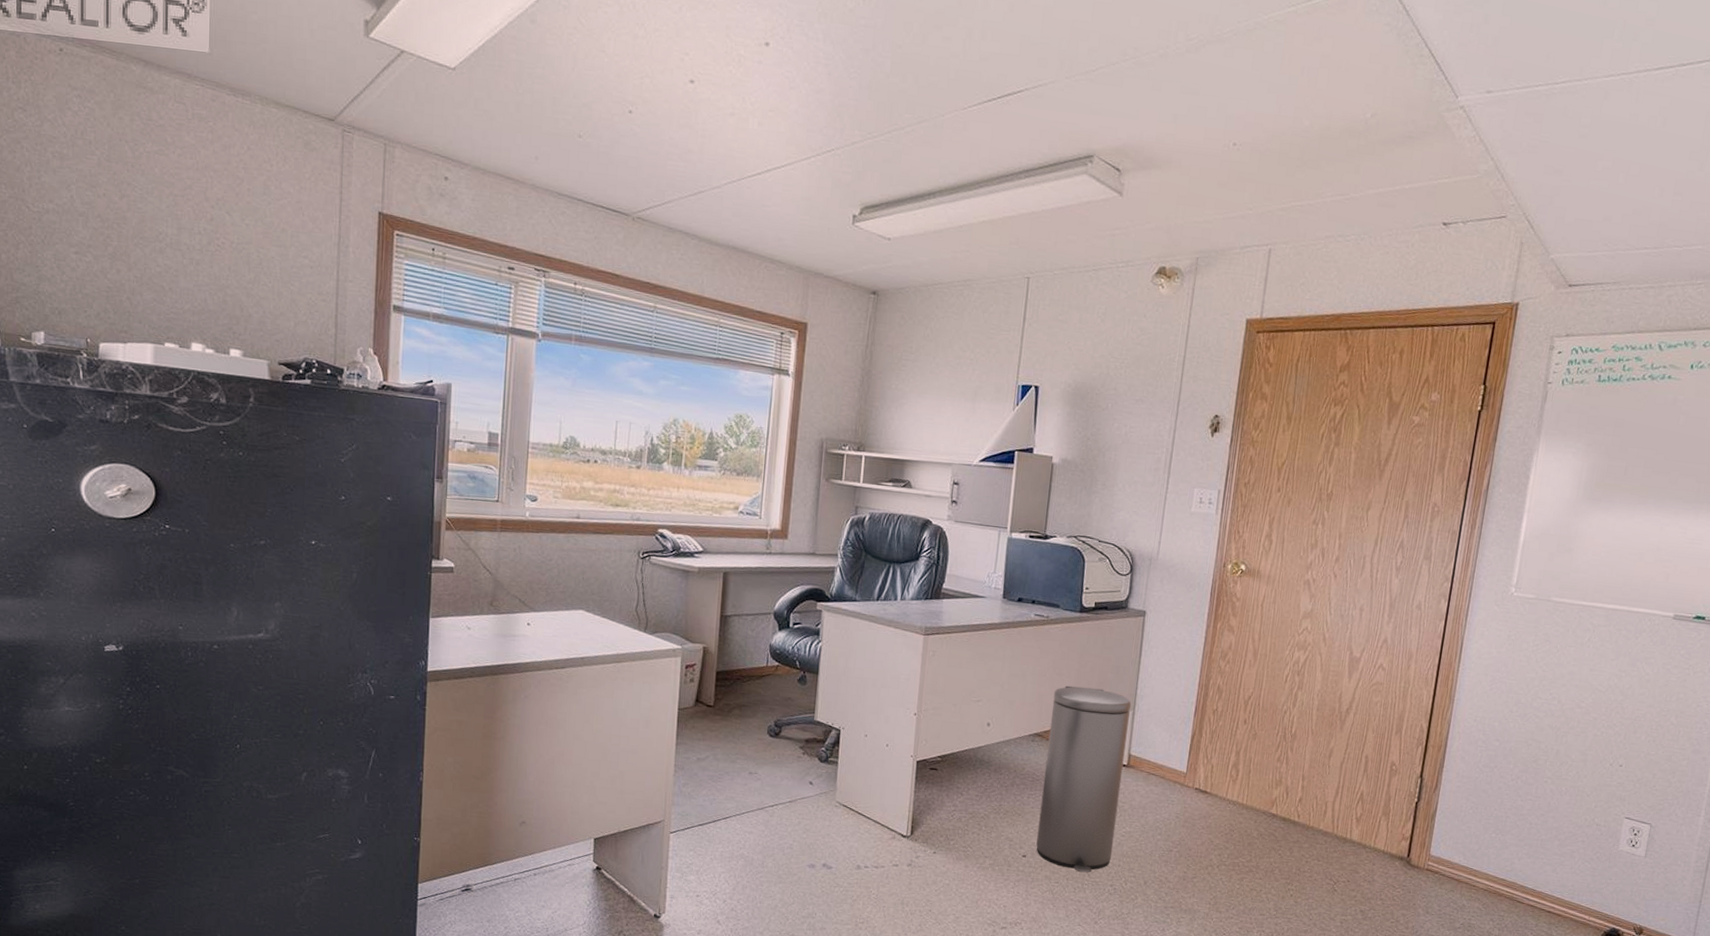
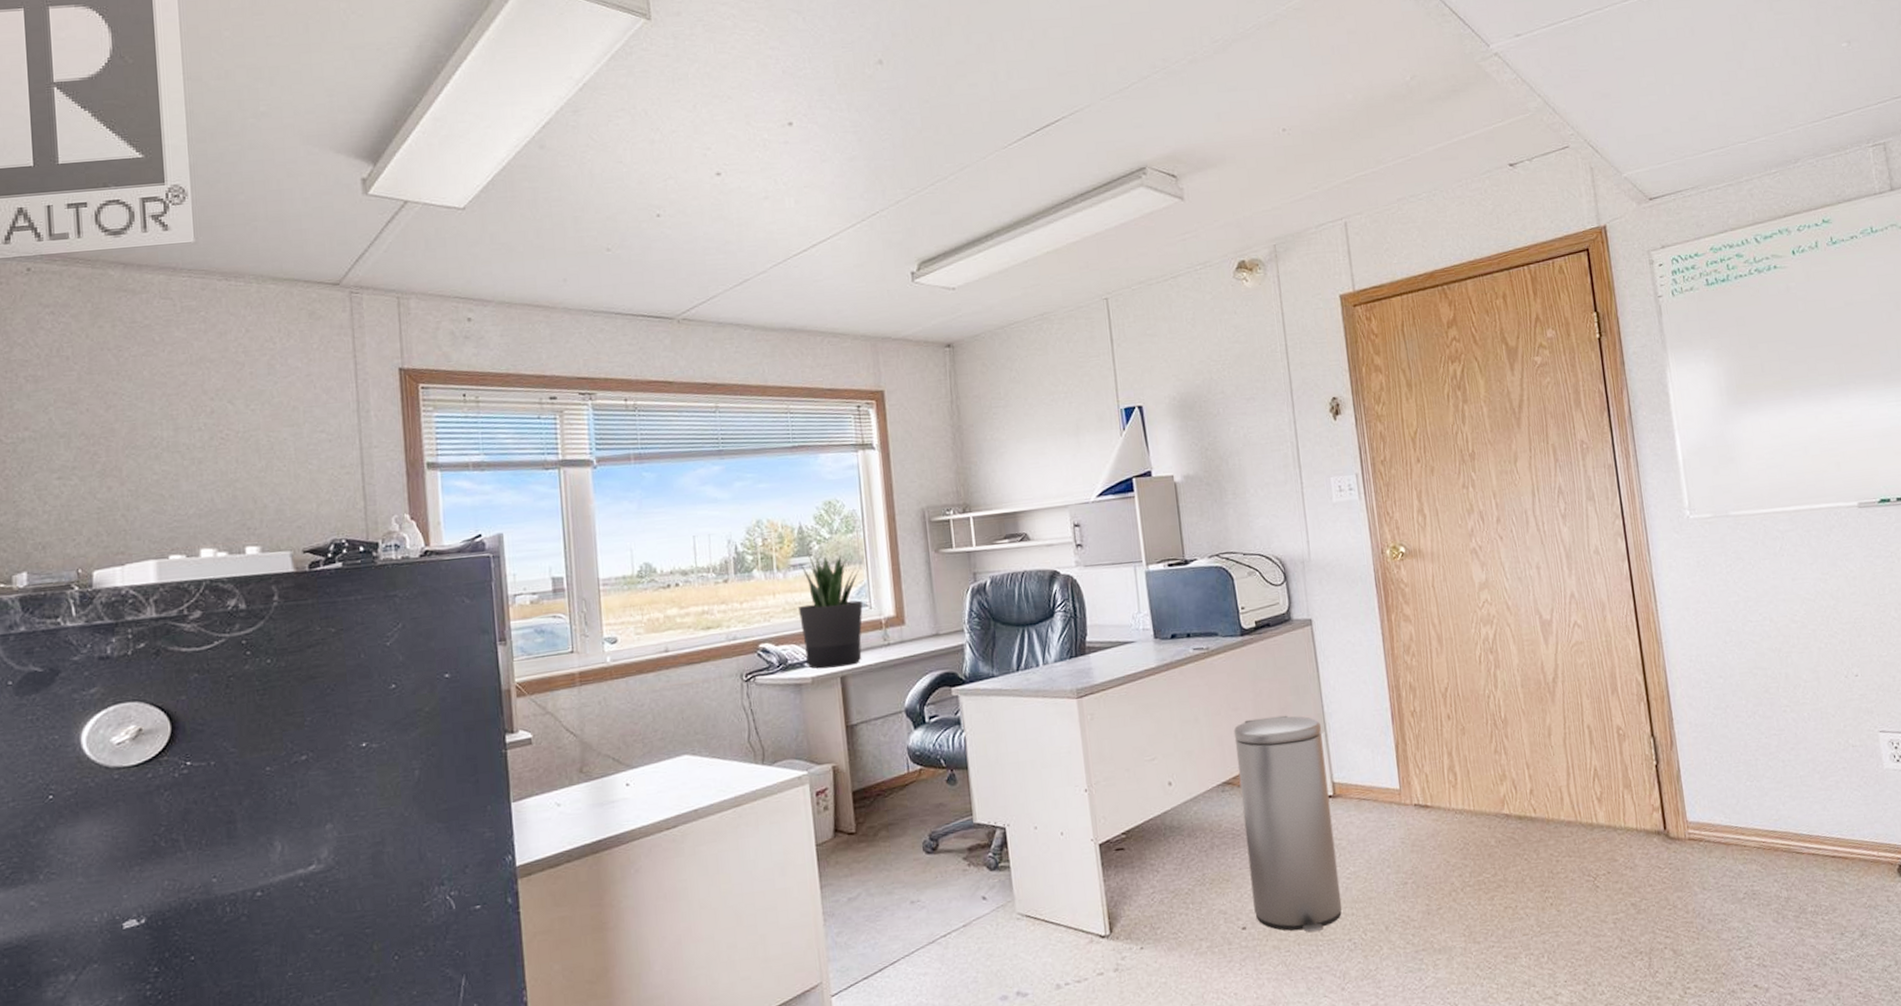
planter: none [696,455,756,564] -> present [799,551,863,669]

